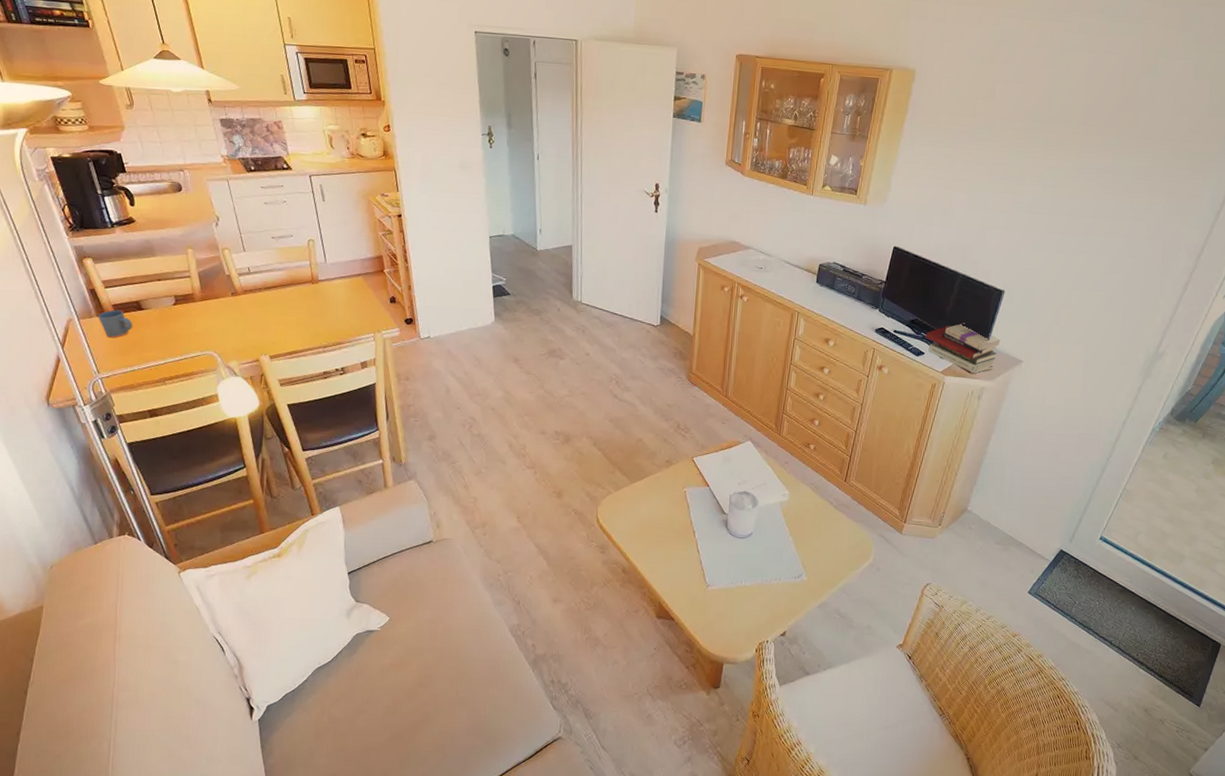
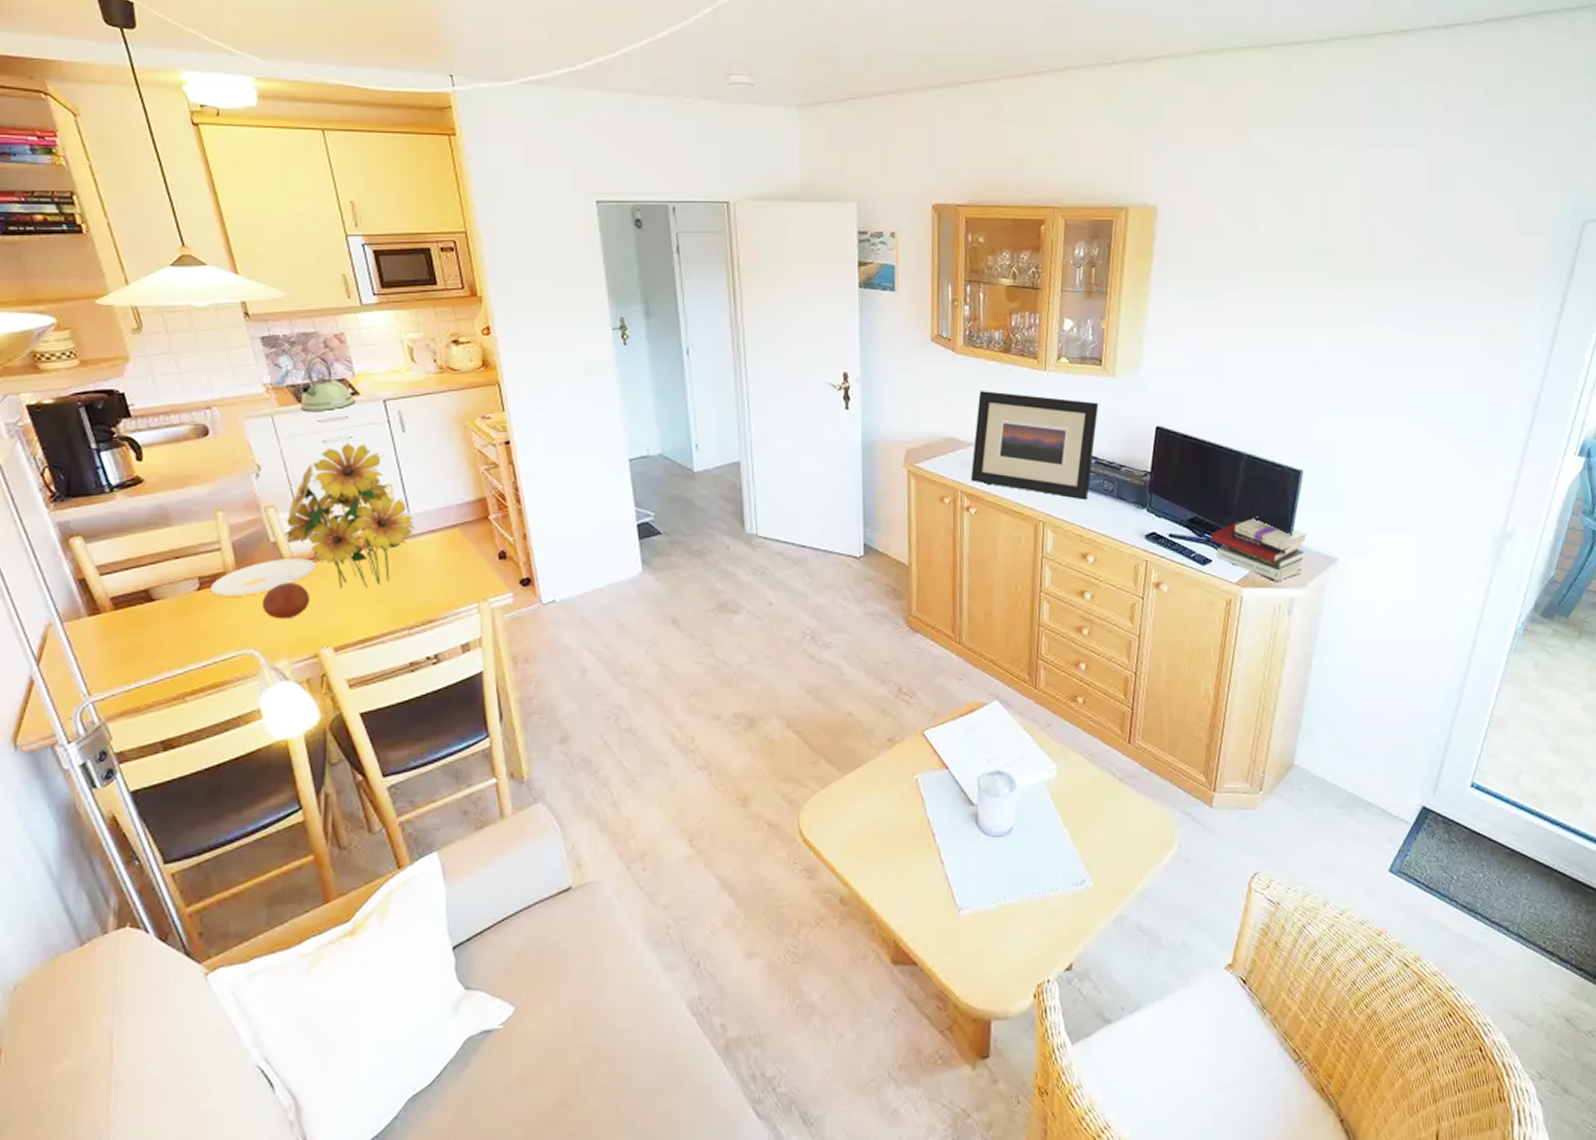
mug: present [98,309,133,338] -> none [89,603,140,644]
plate: none [182,287,258,313] -> present [210,558,316,597]
fruit: none [220,305,253,332] -> present [263,583,310,619]
flower bouquet: none [236,205,330,315] -> present [284,442,415,589]
kettle: none [248,137,288,181] -> present [300,356,355,412]
picture frame: none [746,207,851,298] -> present [970,391,1099,499]

